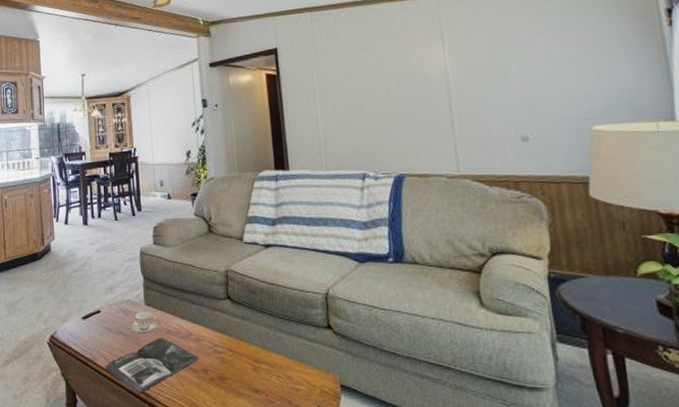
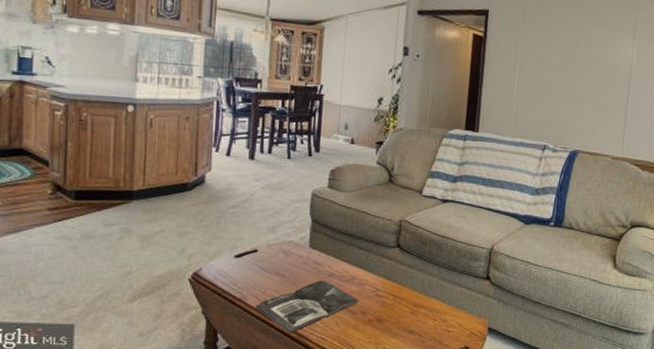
teacup: present [130,311,159,334] -> none [289,253,322,276]

